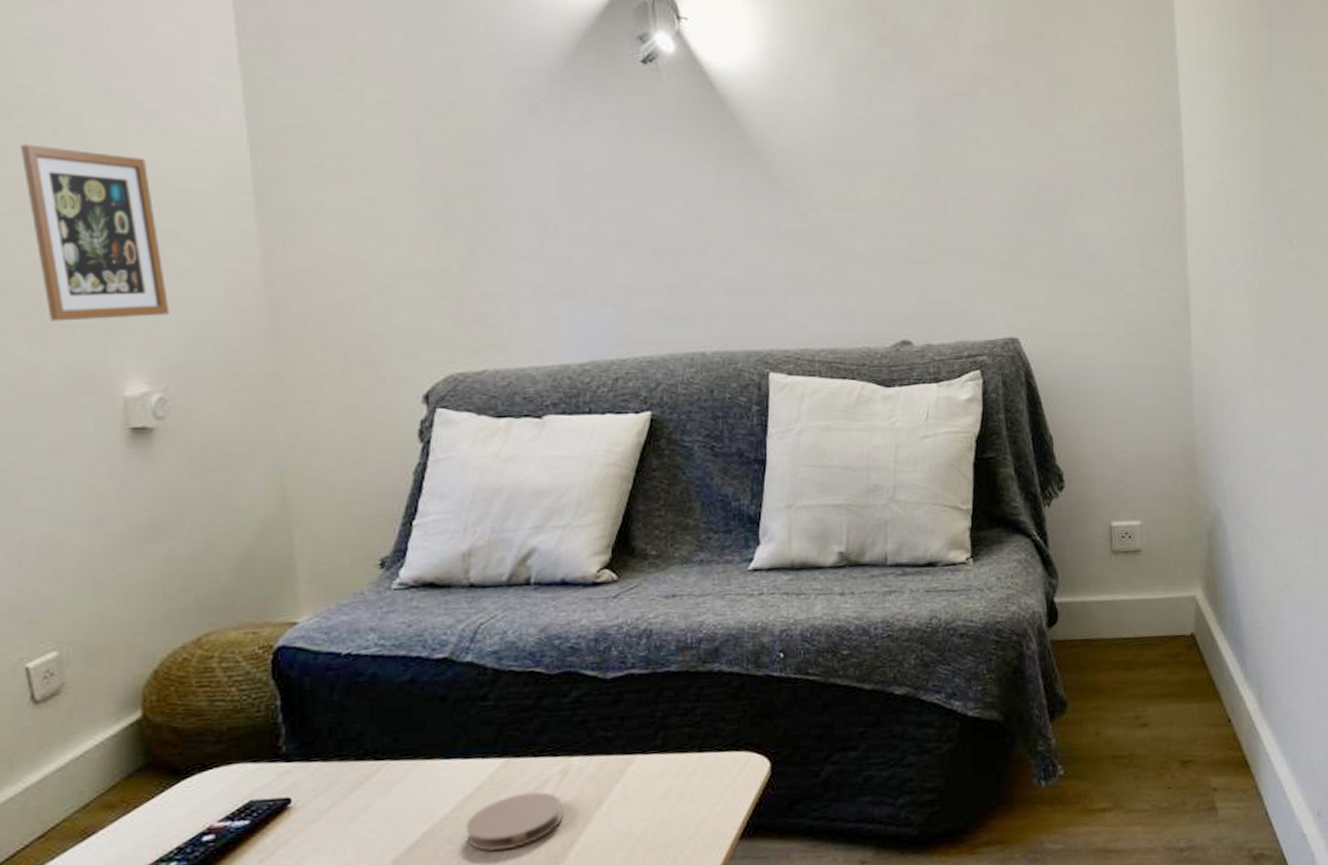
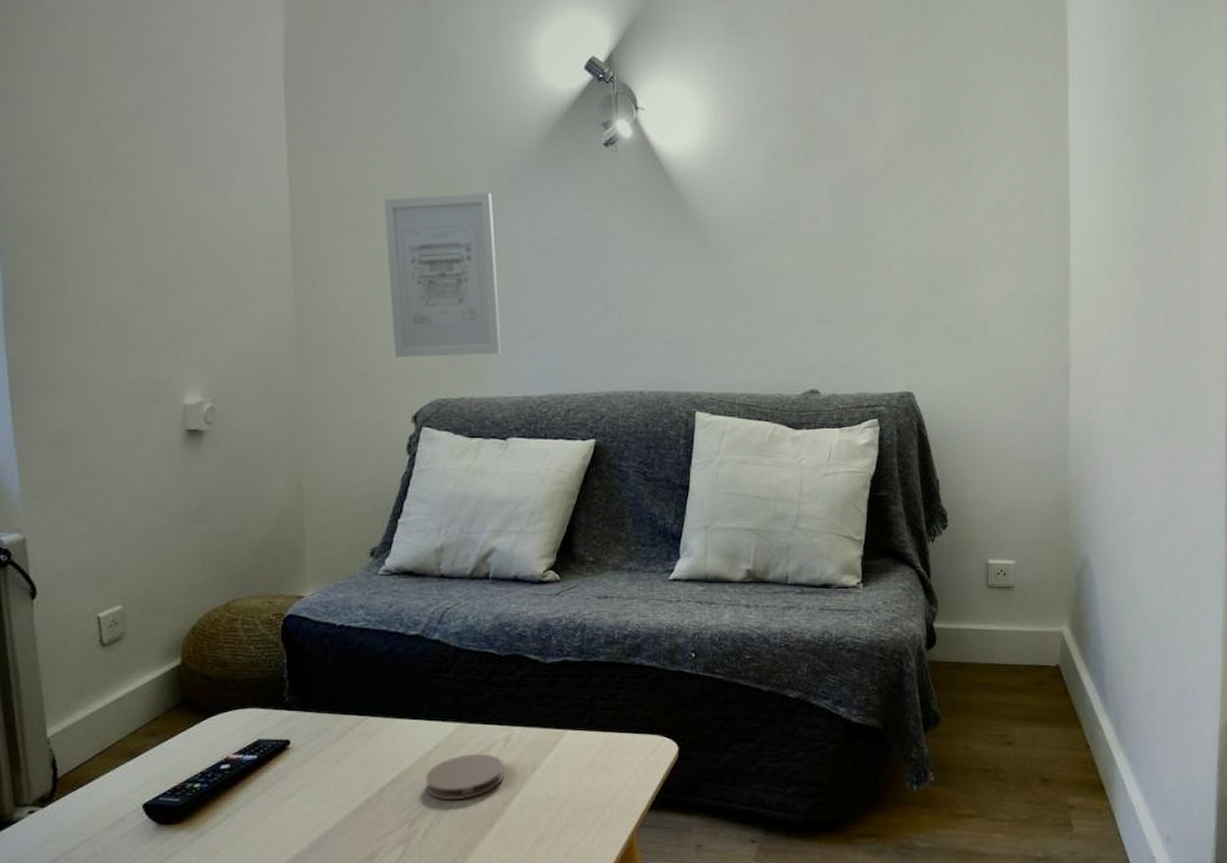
picture frame: present [19,144,170,321] -> none [119,200,222,342]
wall art: none [371,122,531,326] -> present [384,192,502,358]

